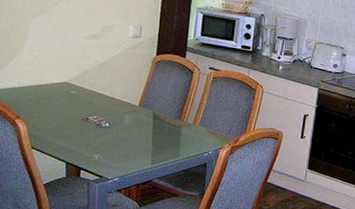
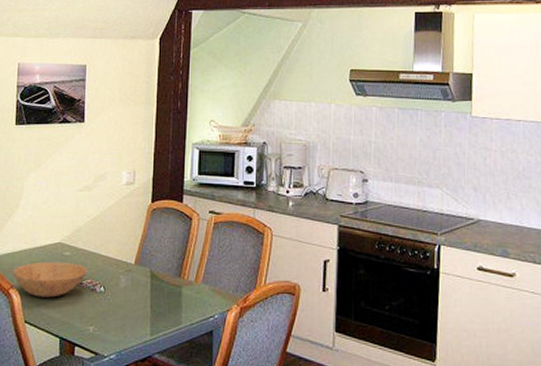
bowl: none [19,97,94,129] -> present [13,261,88,298]

